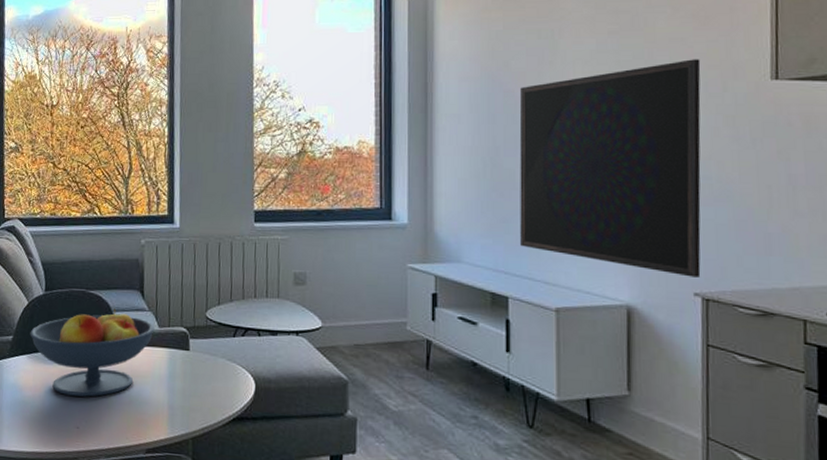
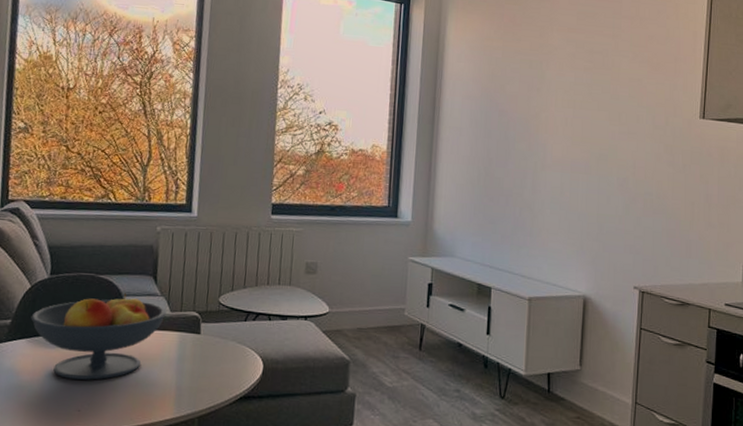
television: present [519,59,701,278] -> none [504,97,651,274]

